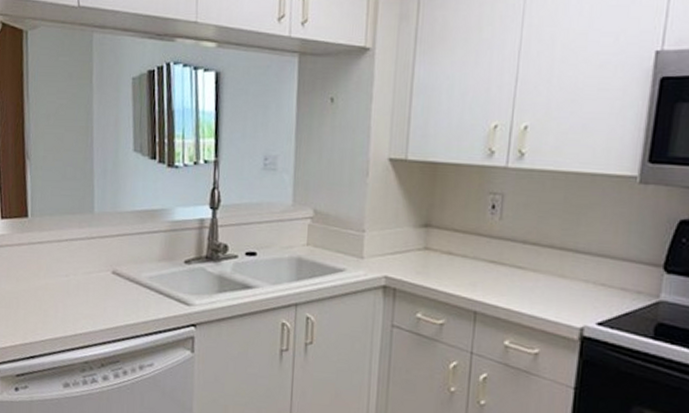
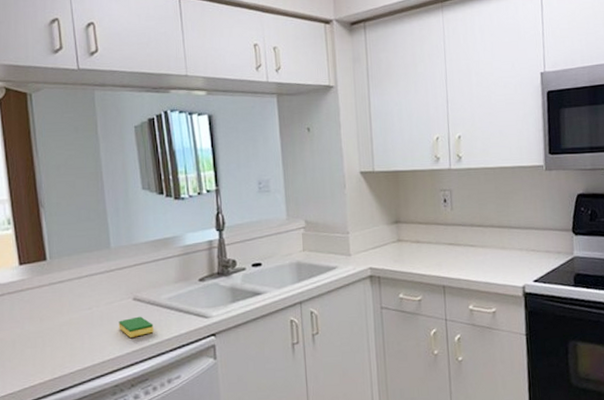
dish sponge: none [94,292,131,314] -> present [118,316,154,338]

